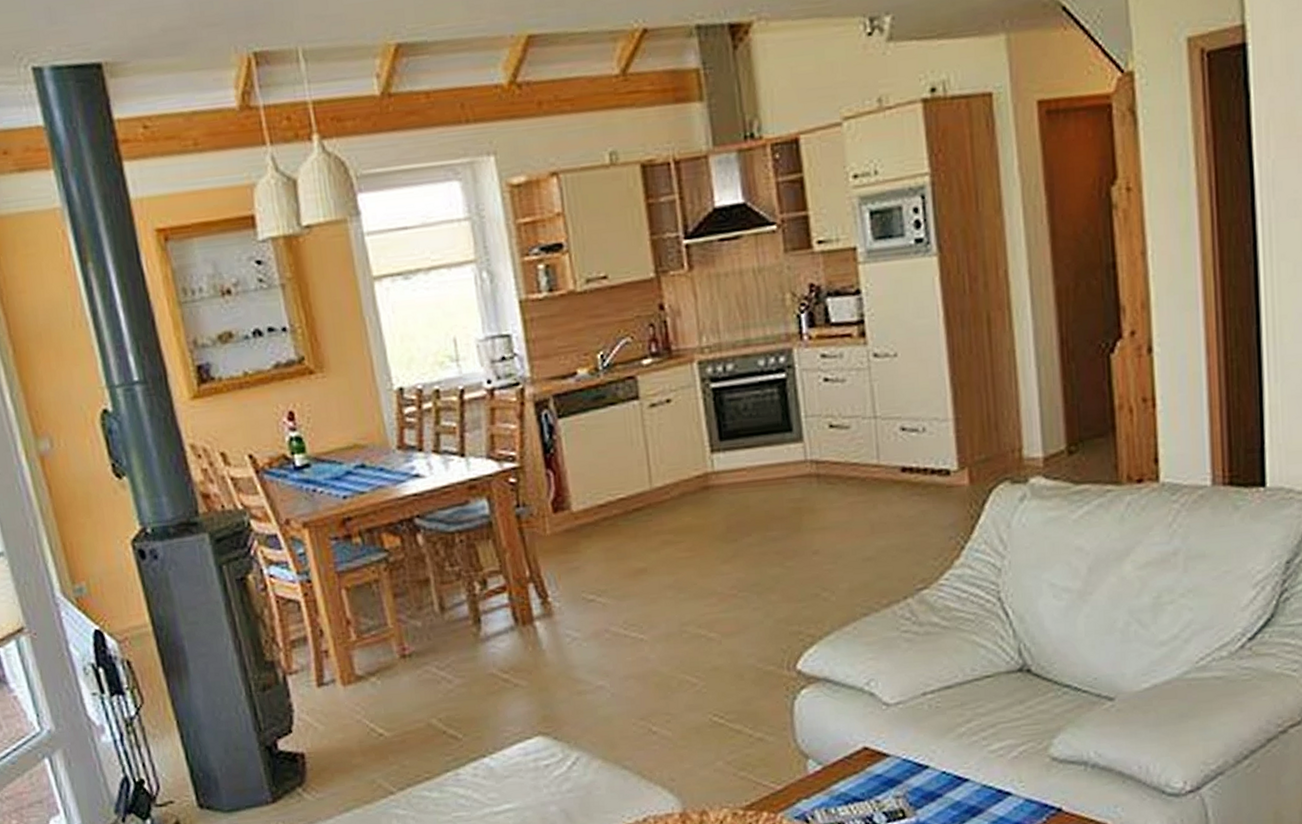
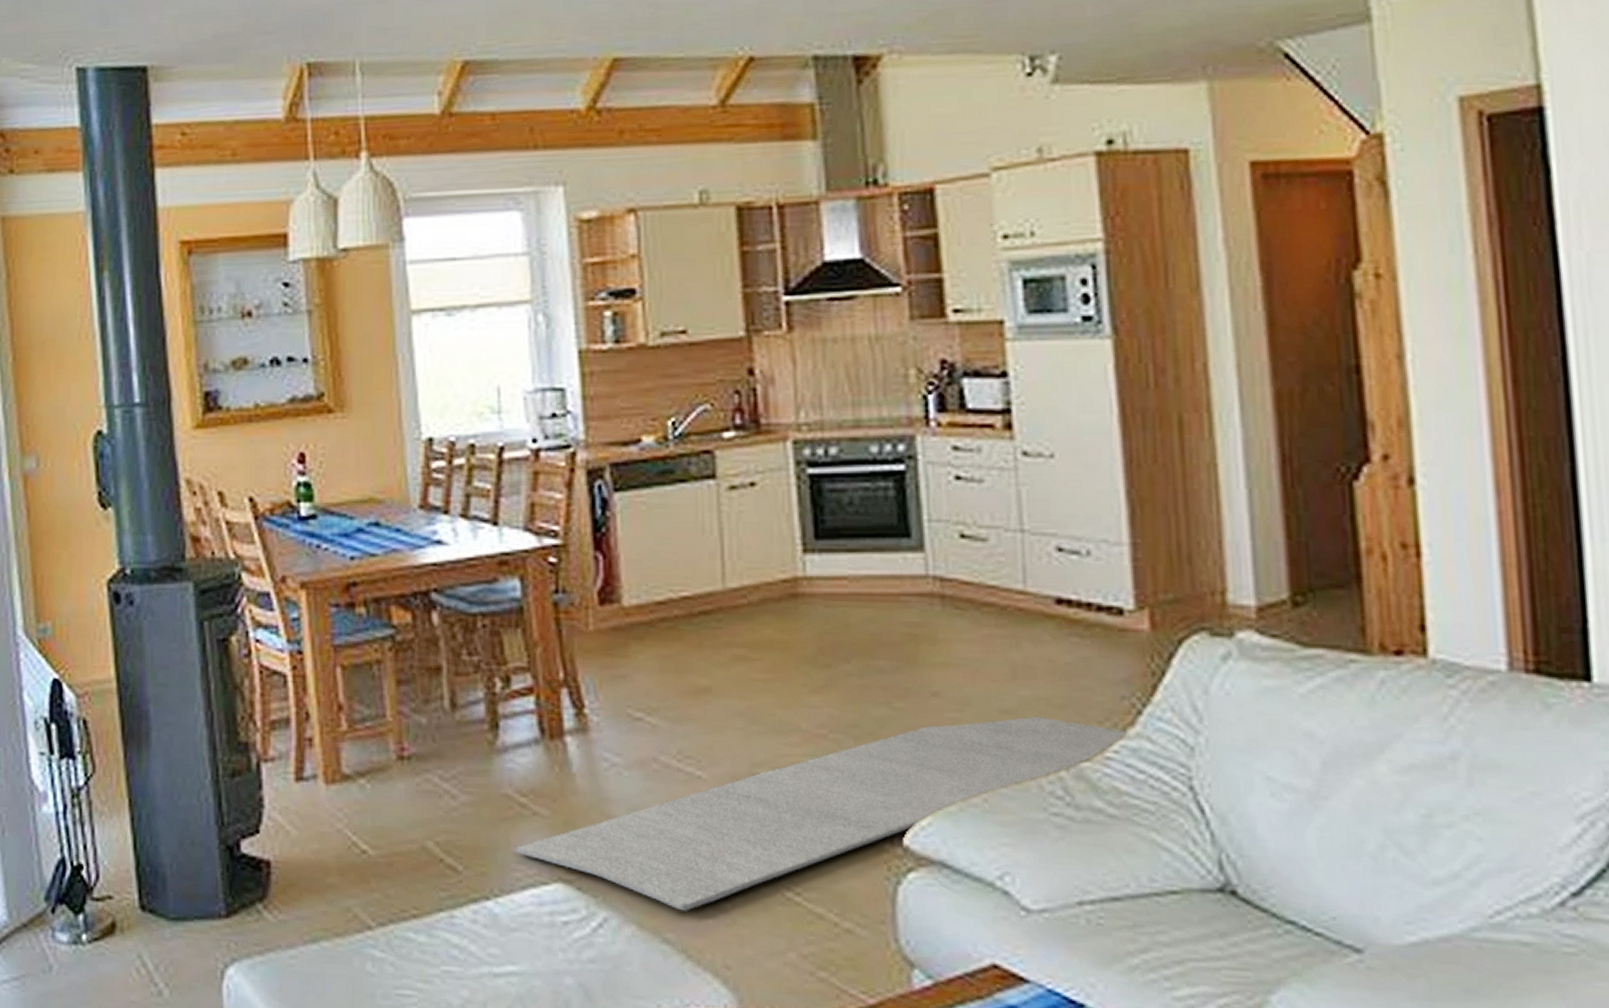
rug: none [501,559,954,743] -> present [514,716,1127,911]

